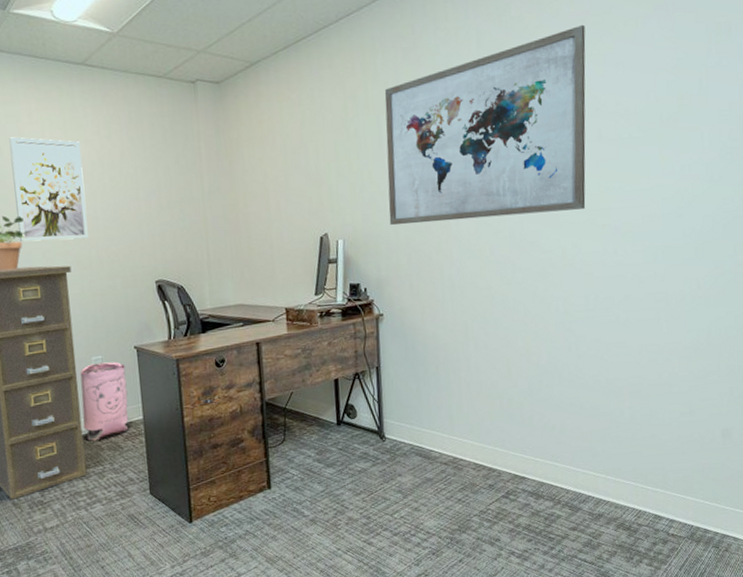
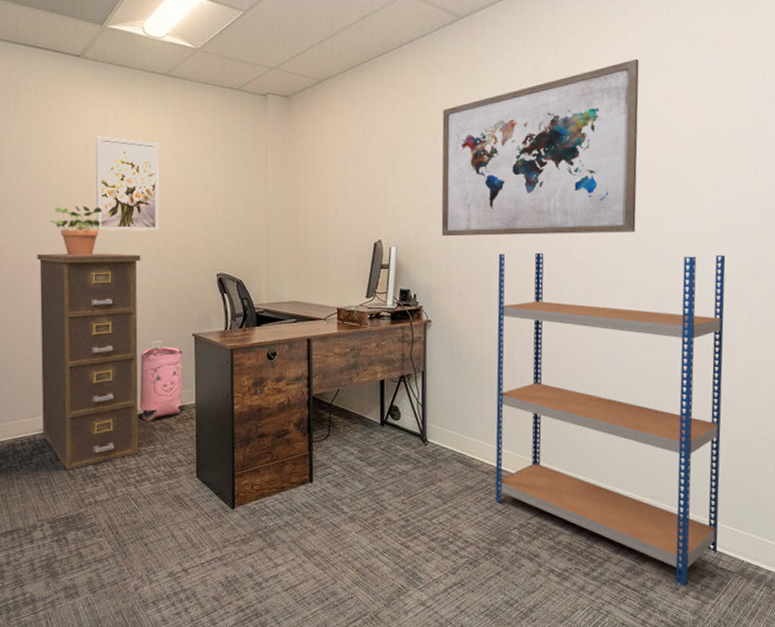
shelving unit: none [448,227,674,555] -> present [495,252,726,586]

